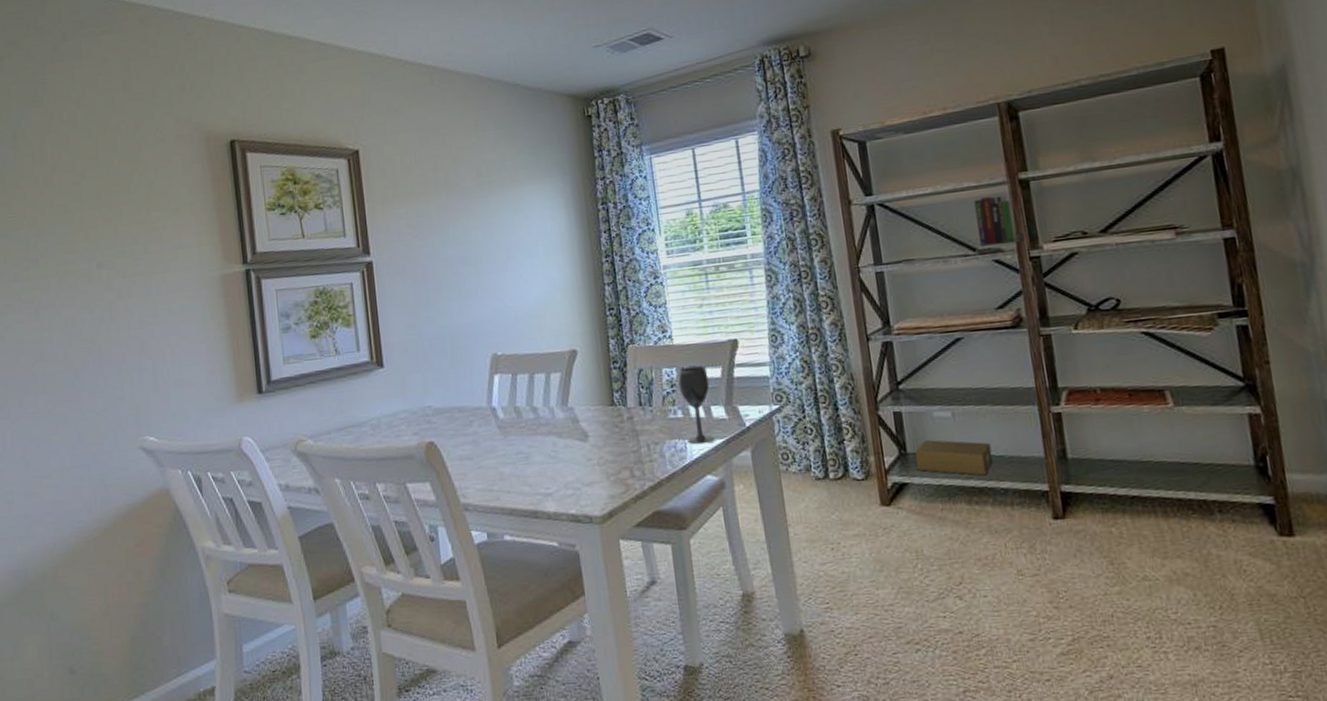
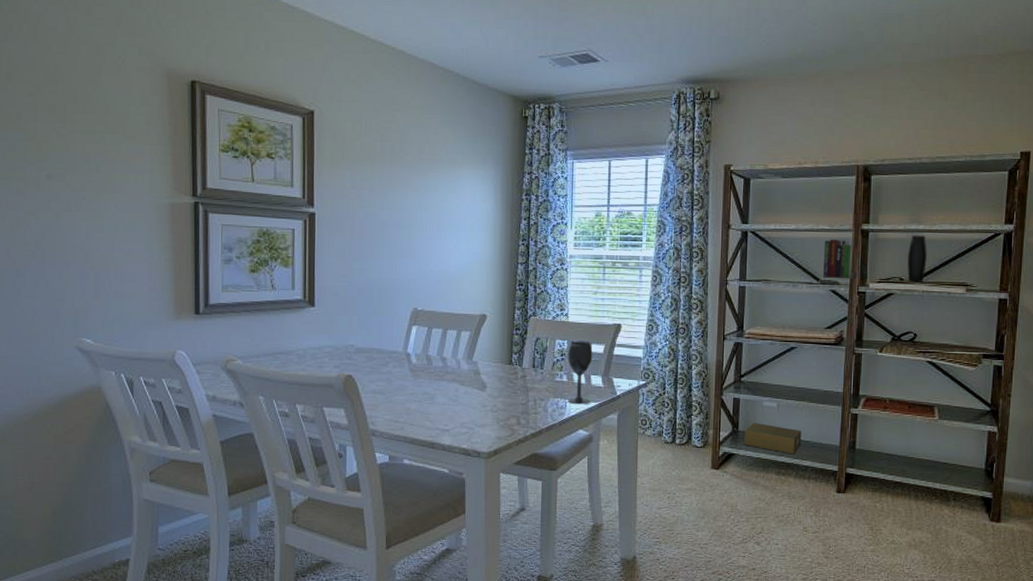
vase: none [1085,173,1115,235] -> present [907,235,927,283]

